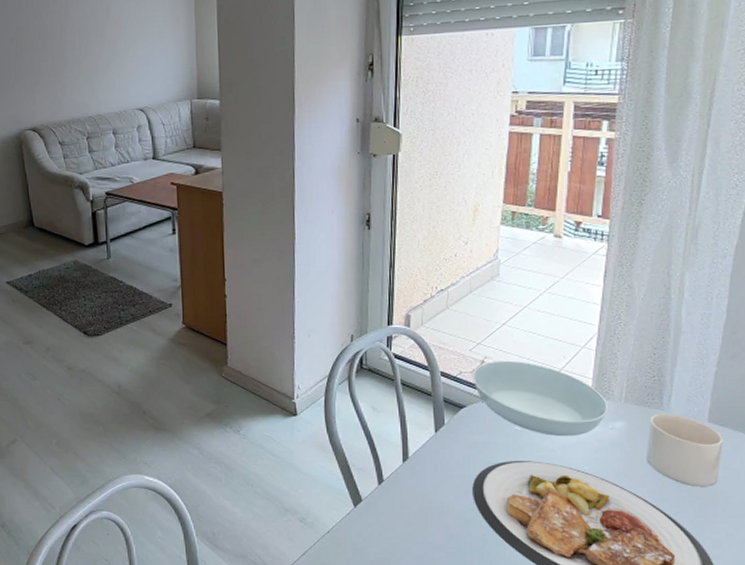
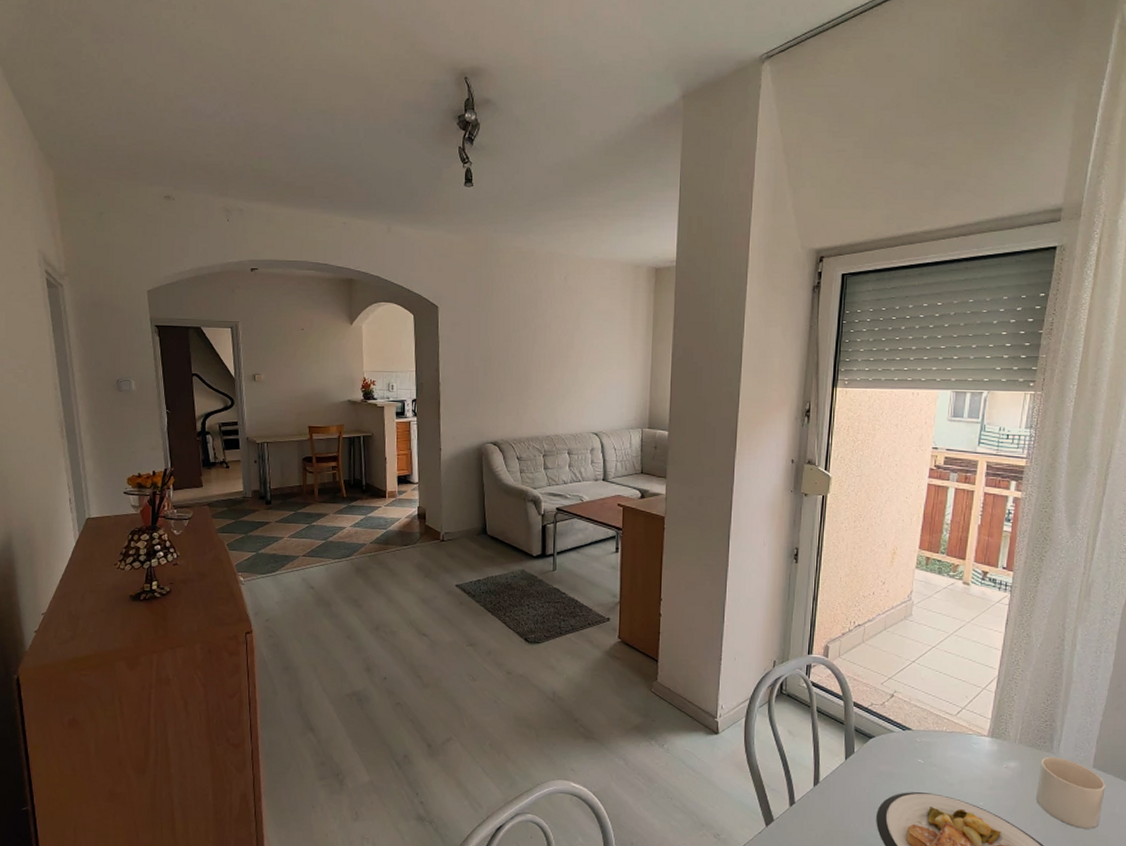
bowl: present [472,360,609,437] -> none [882,695,1005,773]

